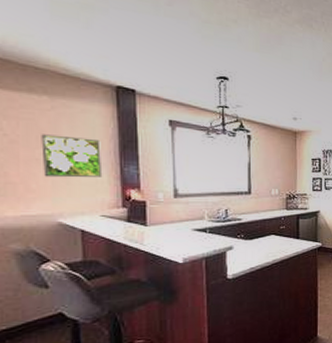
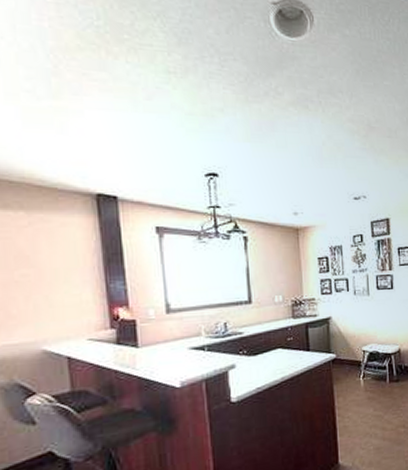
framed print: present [41,134,103,178] -> none [19,253,87,301]

